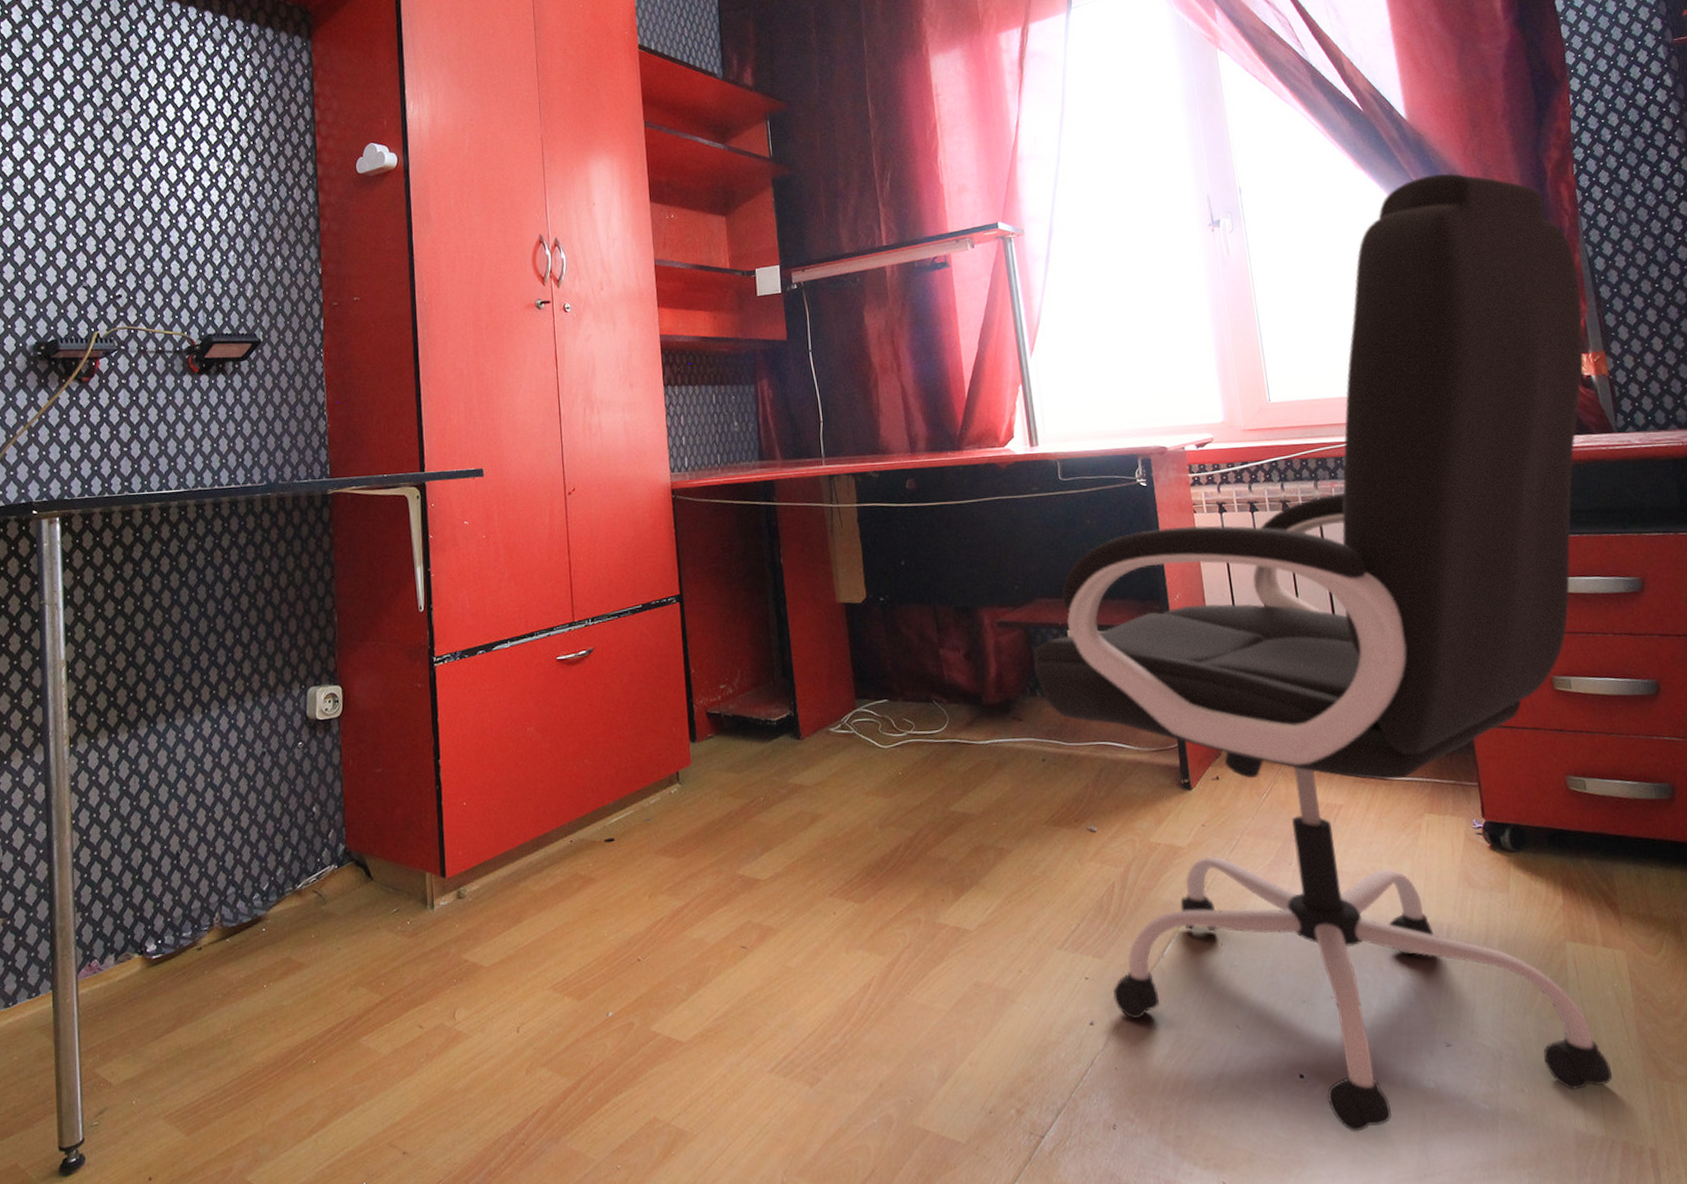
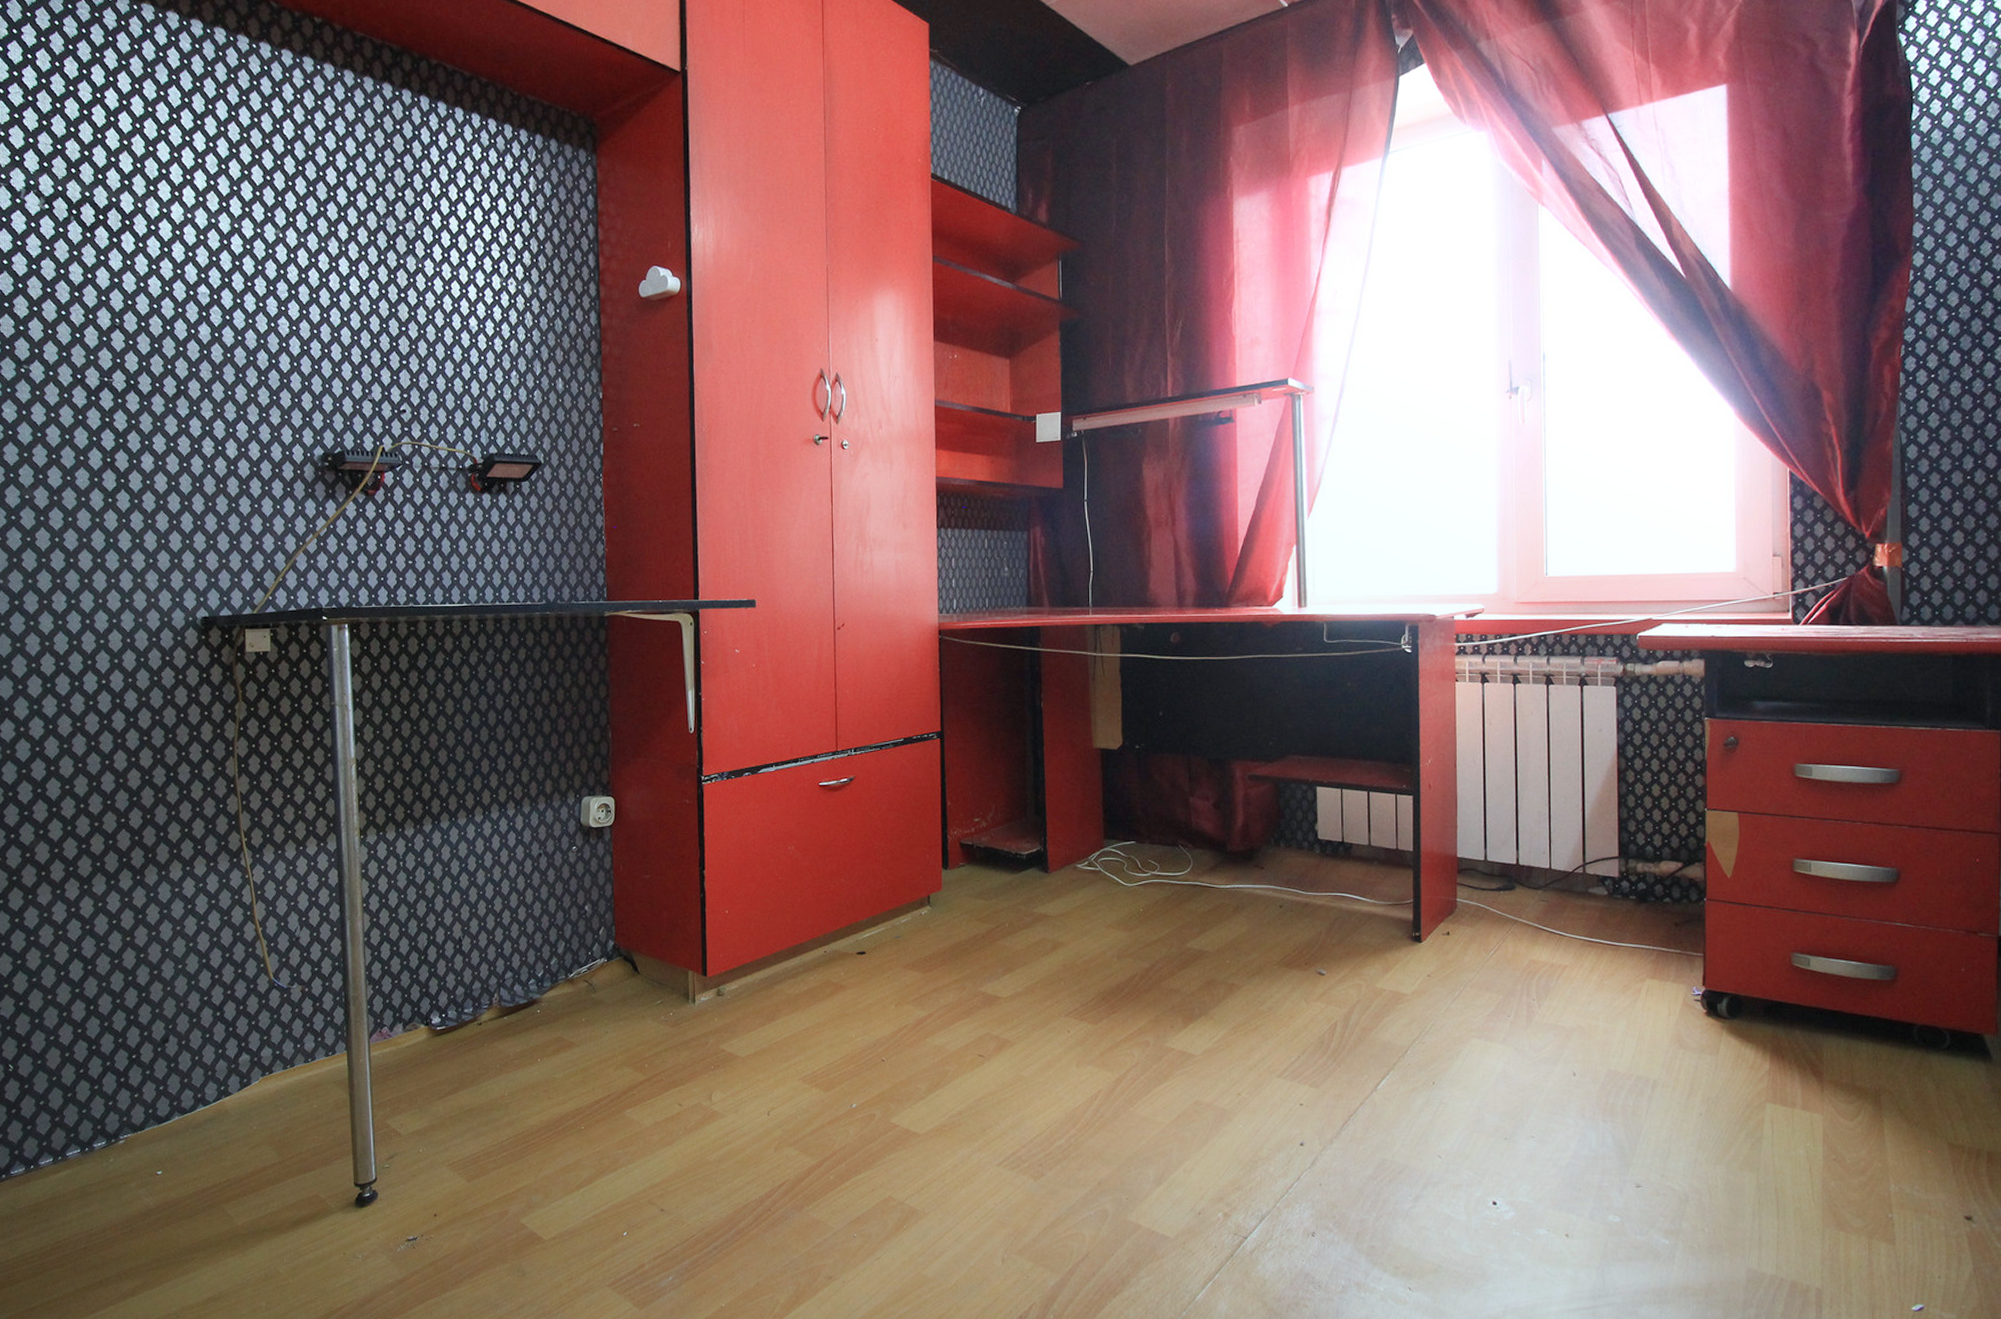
office chair: present [1032,173,1613,1132] -> none [1280,348,1887,1255]

